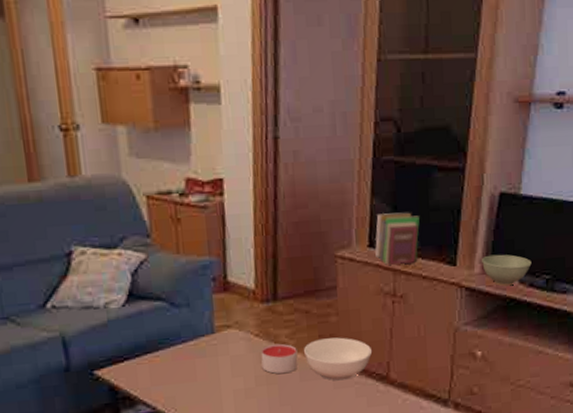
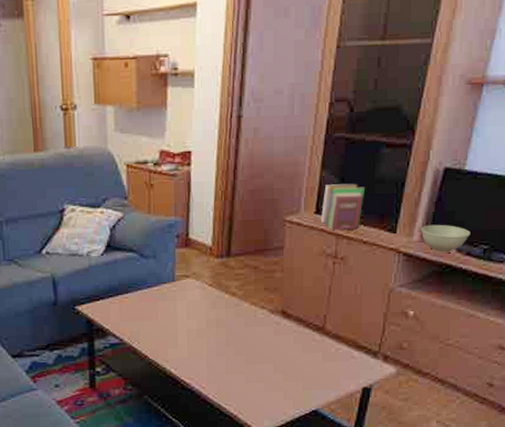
candle: present [261,343,298,374] -> none [213,293,245,319]
bowl: present [304,337,373,381] -> none [251,291,312,328]

